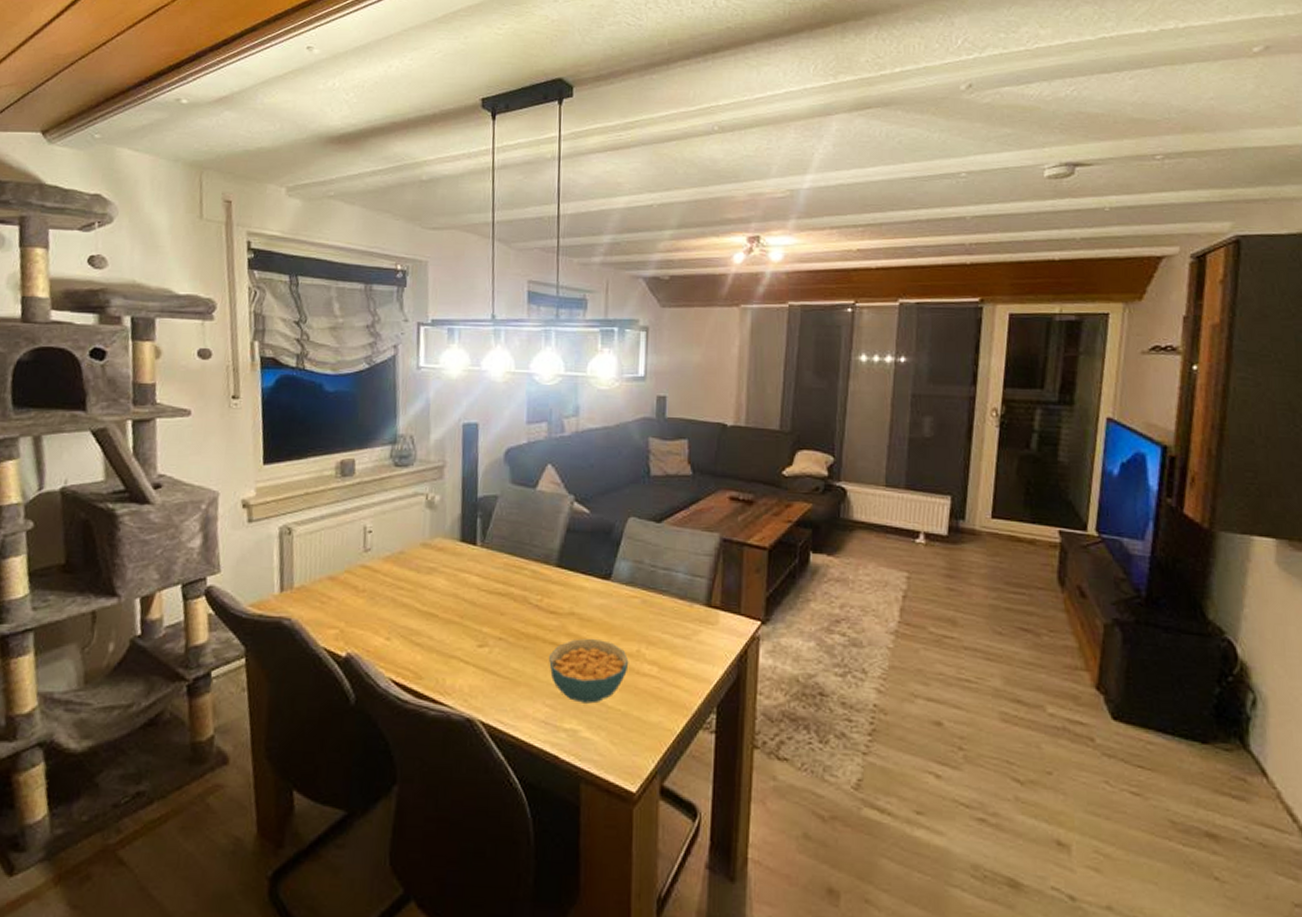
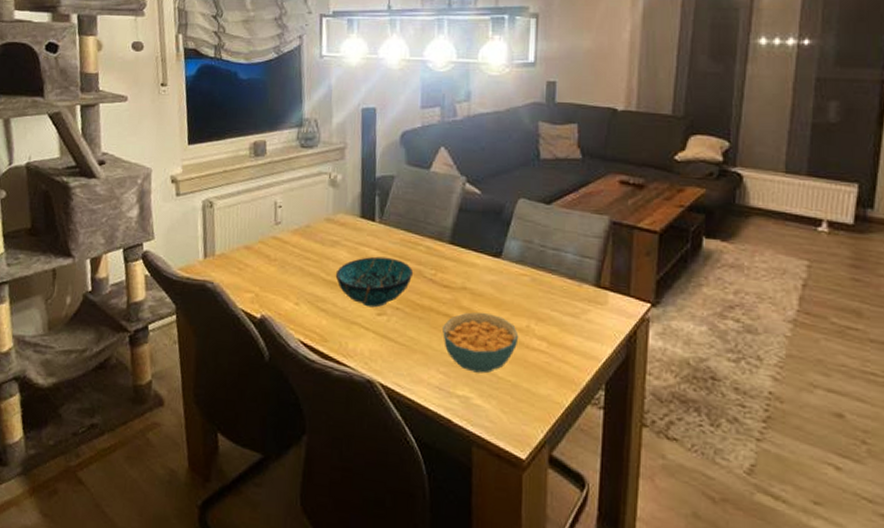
decorative bowl: none [432,583,518,639] -> present [335,256,414,308]

